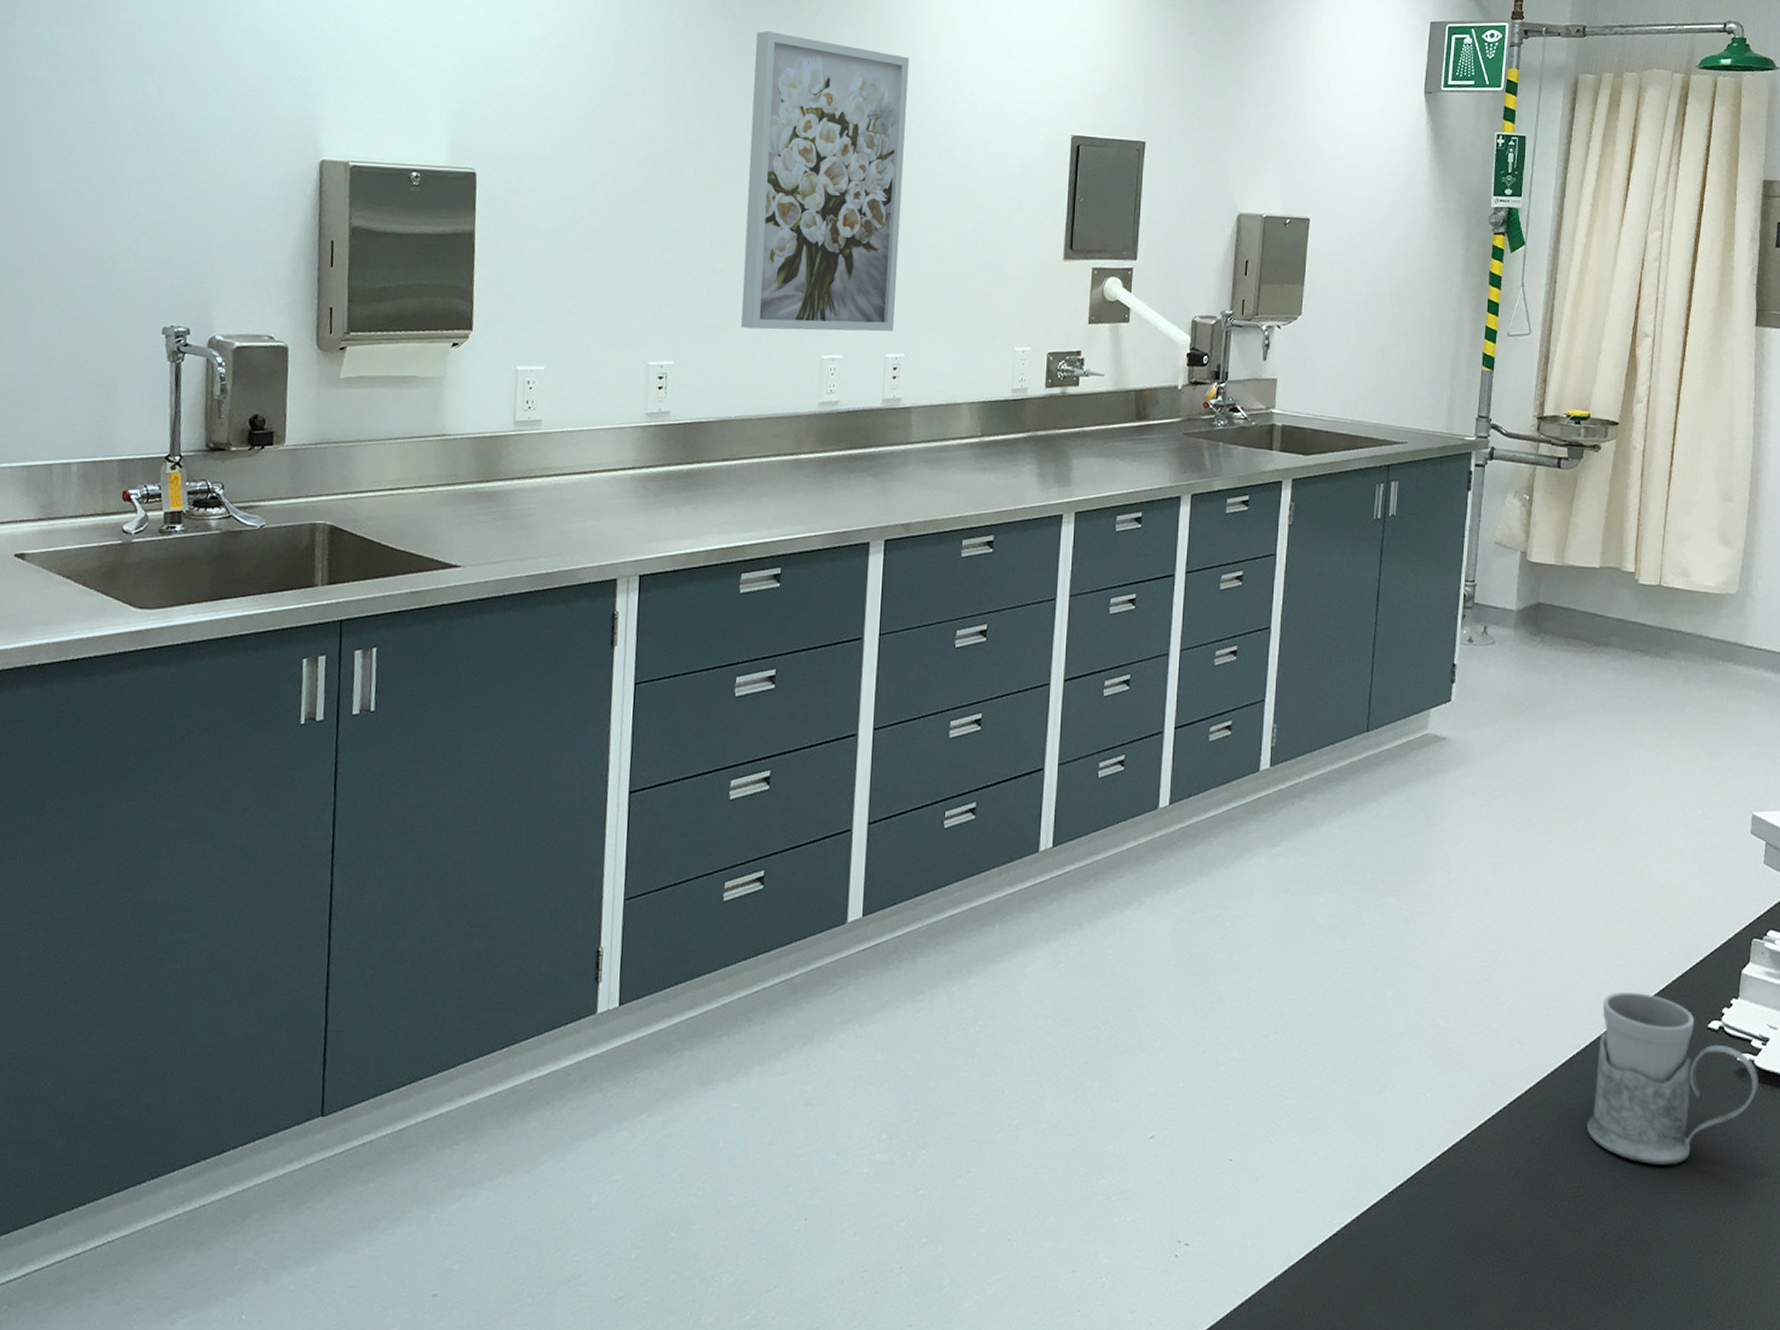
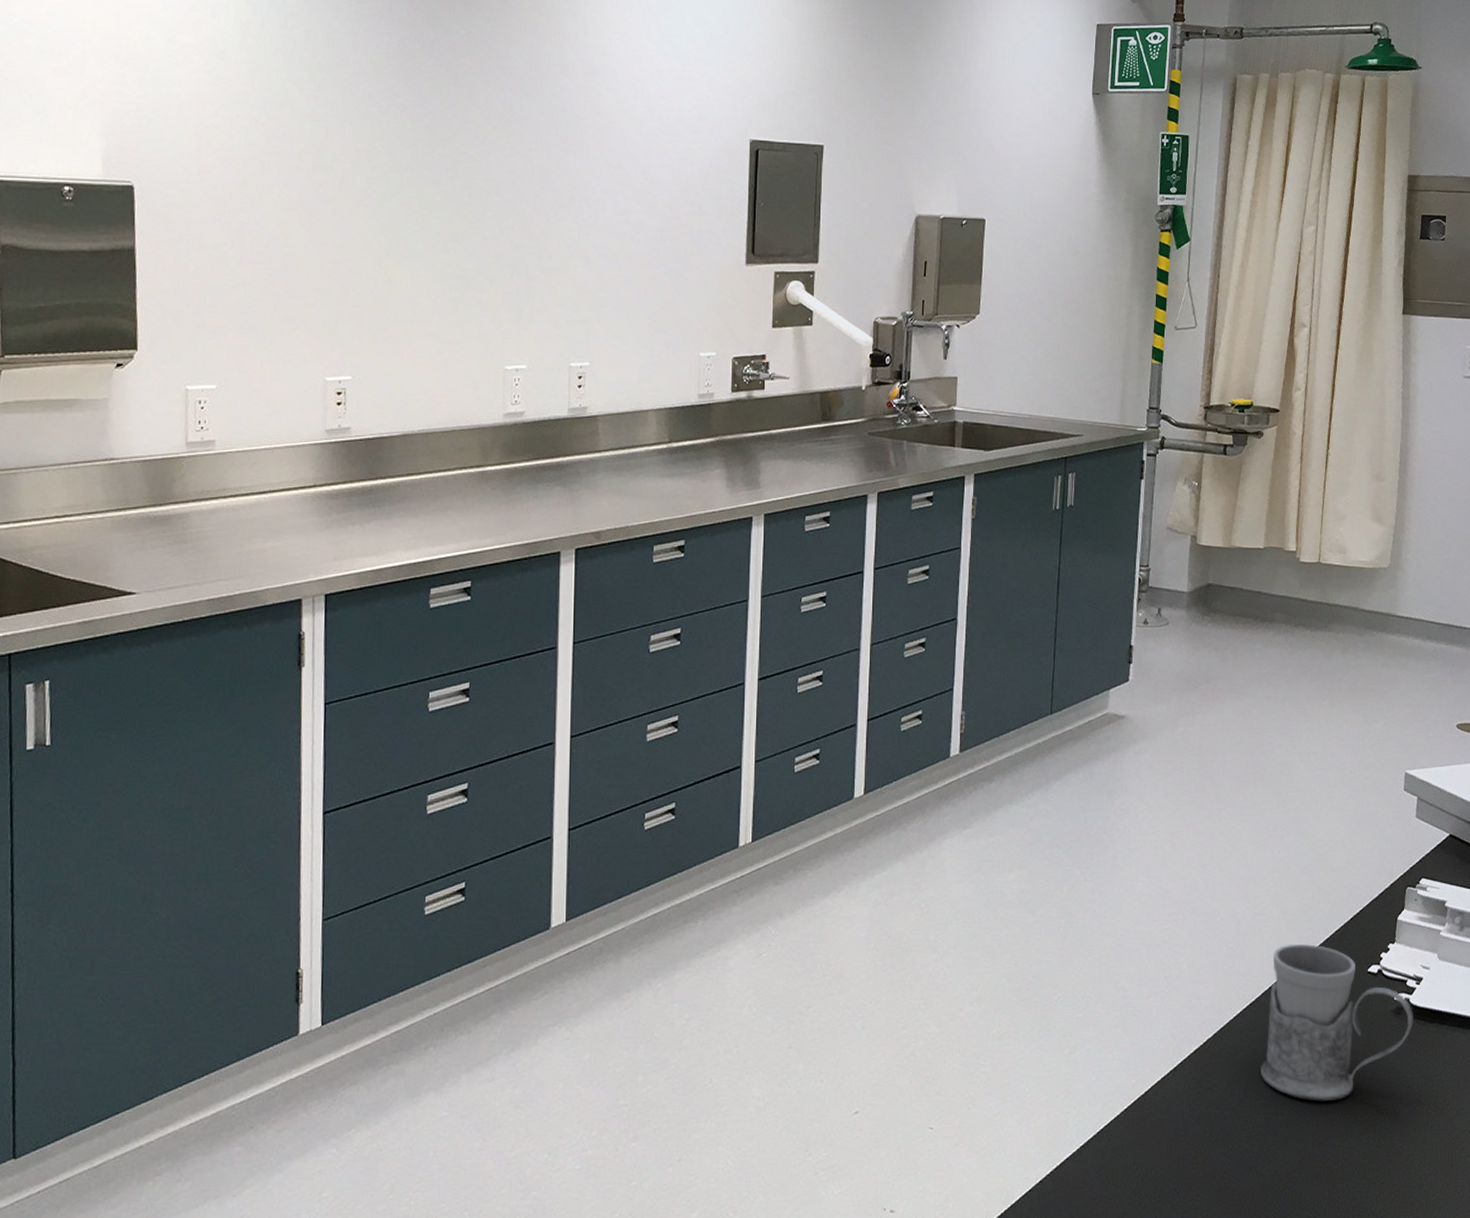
wall art: present [741,31,910,332] -> none [420,36,584,342]

